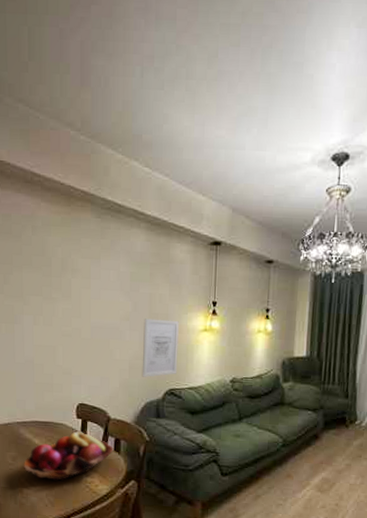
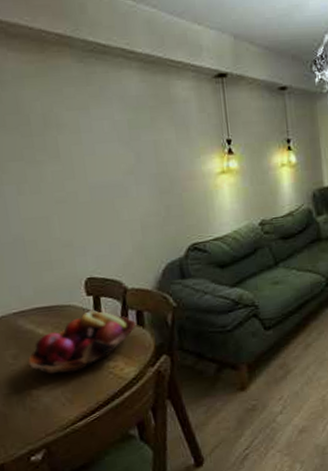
wall art: present [142,318,179,377] -> none [151,166,198,236]

